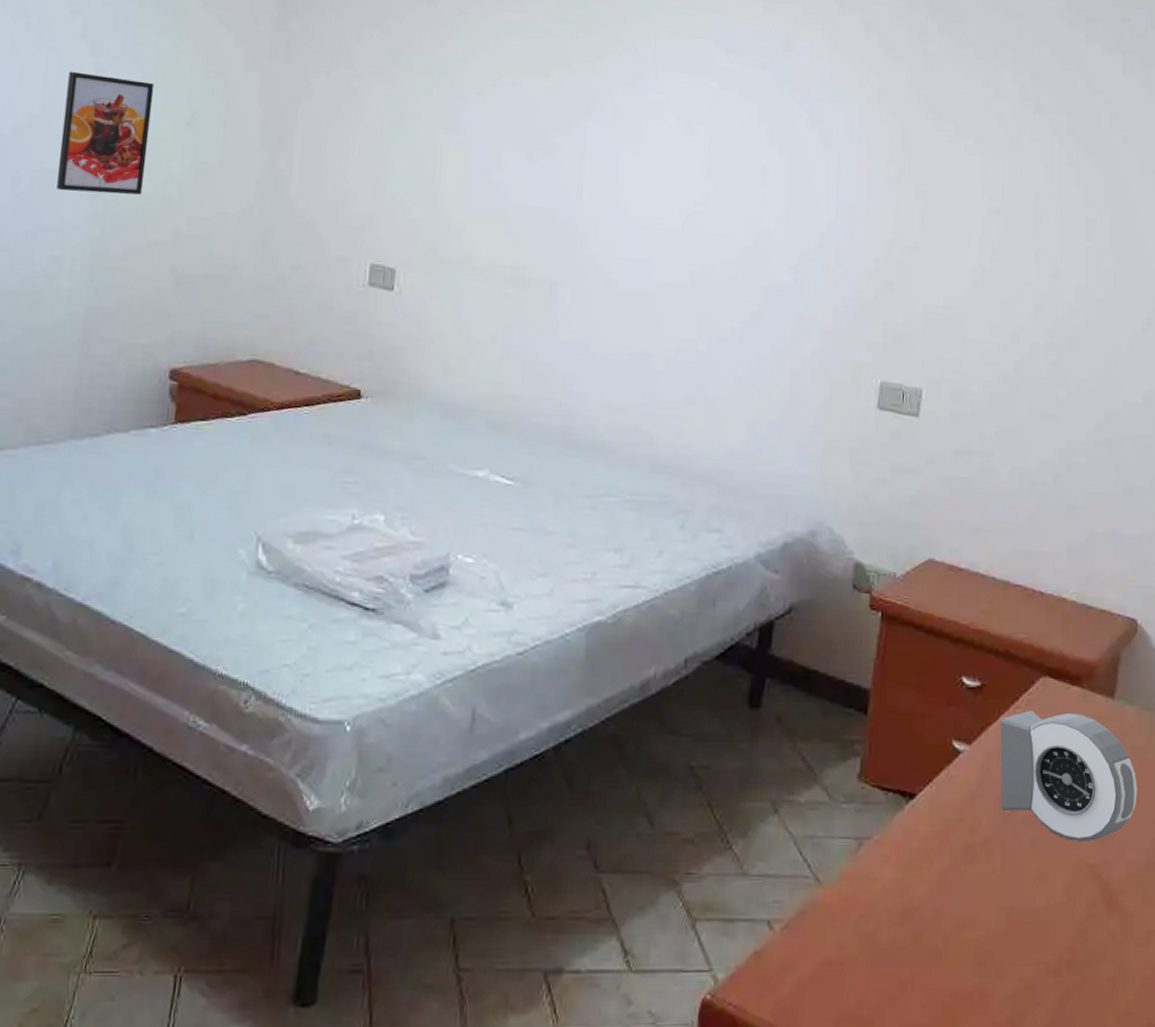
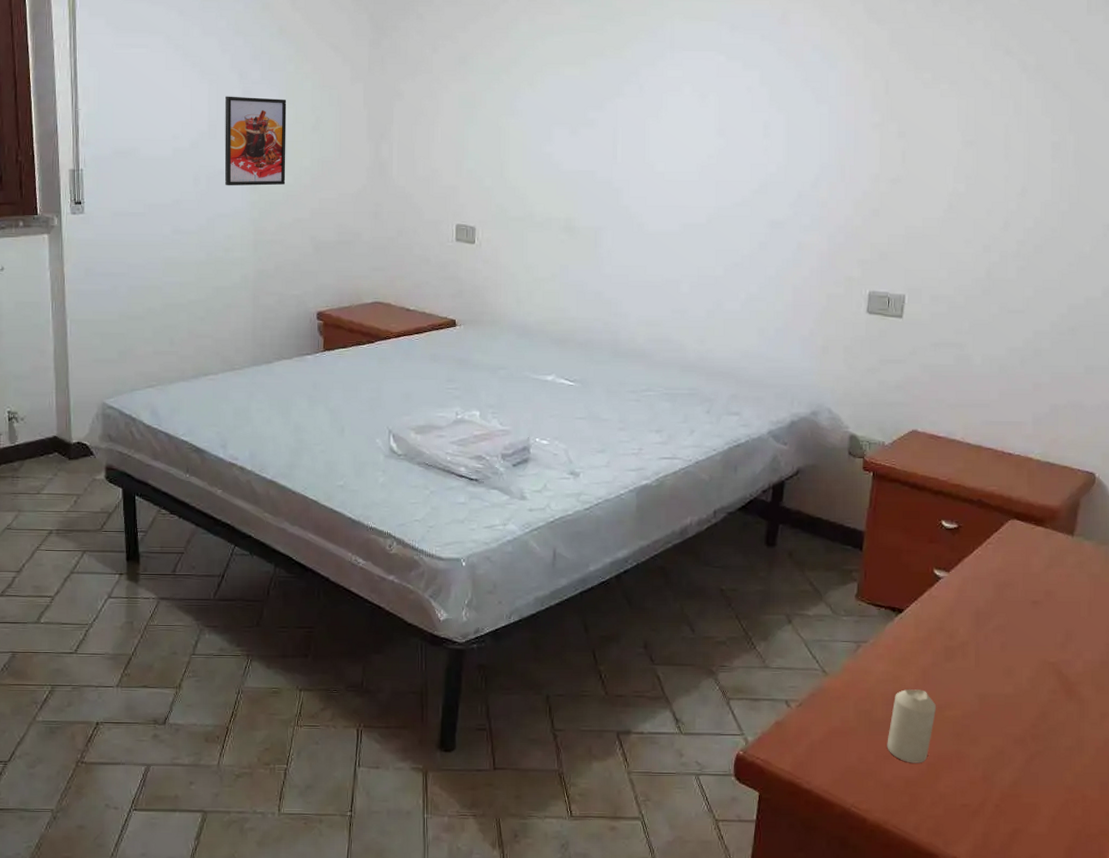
candle: none [893,903,955,1005] -> present [887,689,937,763]
alarm clock: present [1000,710,1138,843] -> none [974,545,1094,646]

